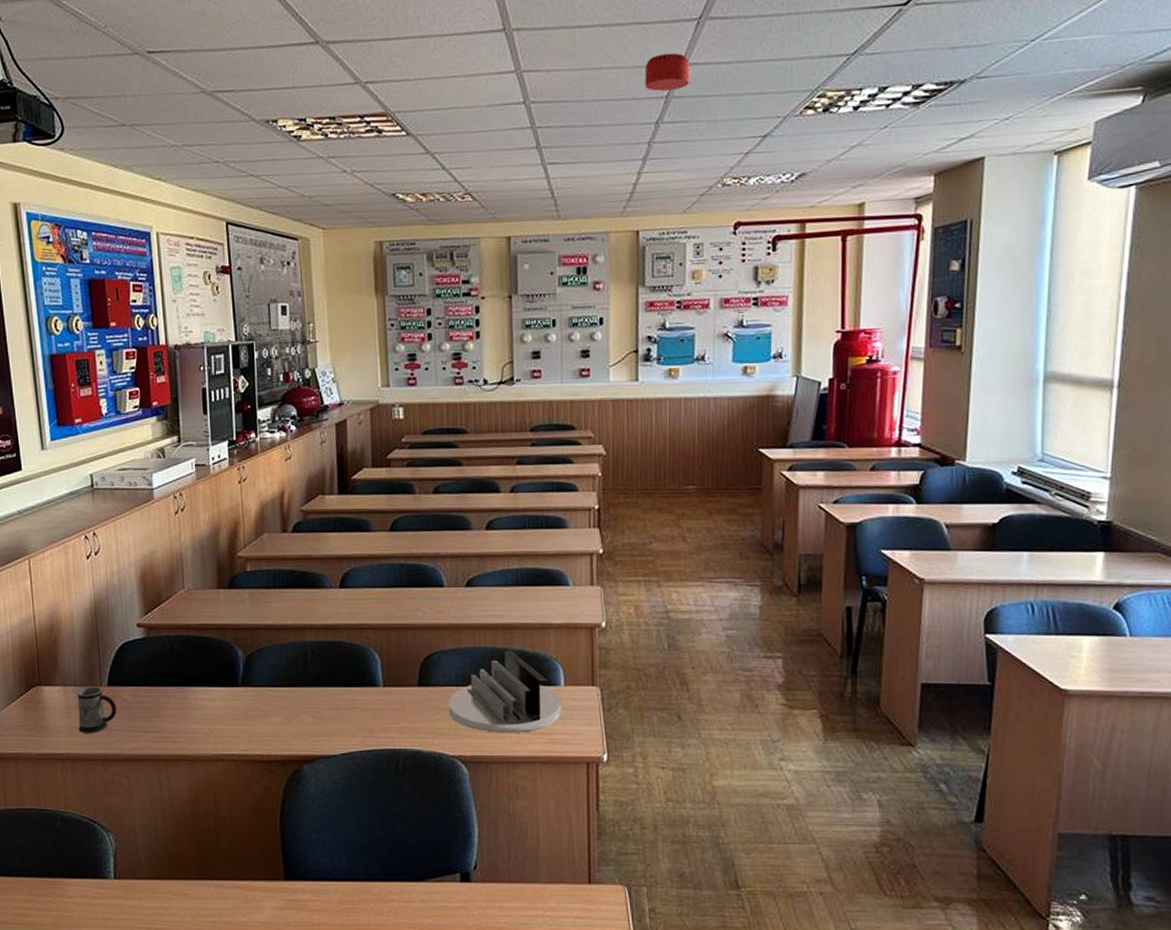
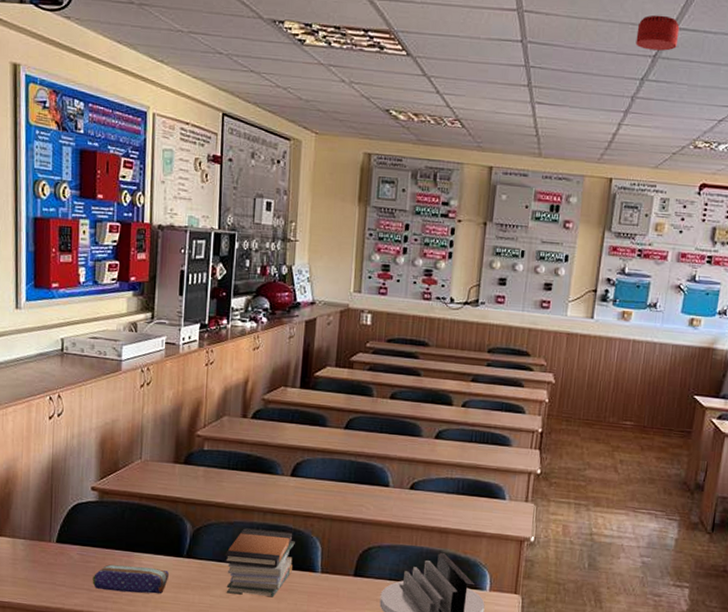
mug: present [77,686,117,734] -> none [23,541,63,586]
pencil case: none [148,700,226,730] -> present [92,564,169,594]
book stack: none [280,647,353,719] -> present [224,528,295,598]

